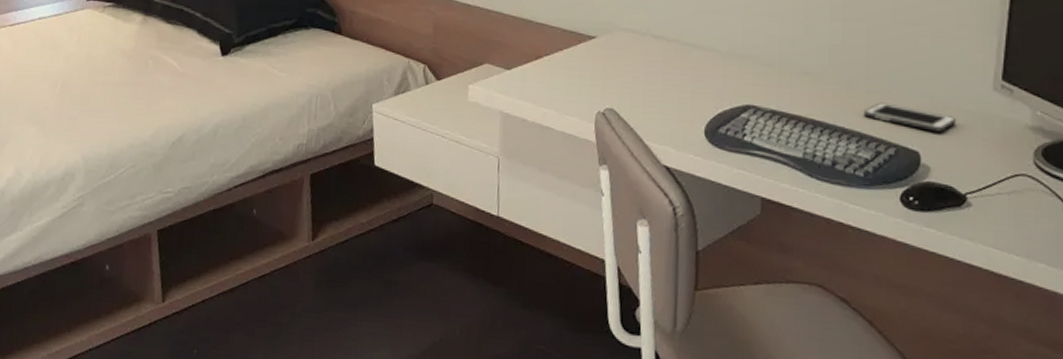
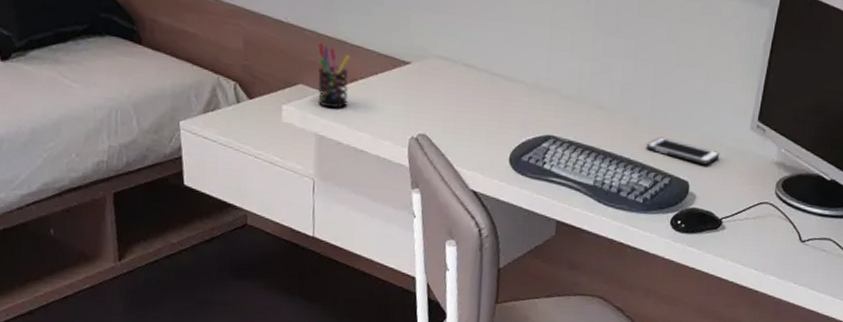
pen holder: none [503,22,536,86] -> present [317,42,351,109]

